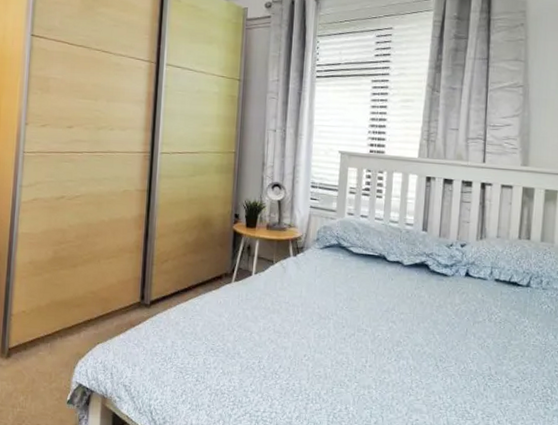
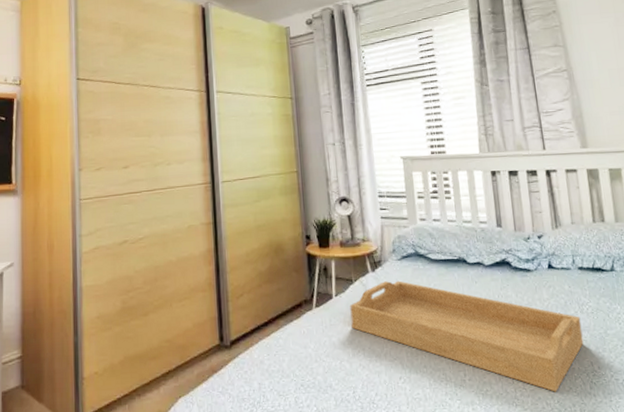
serving tray: none [266,266,488,389] -> present [350,280,584,392]

